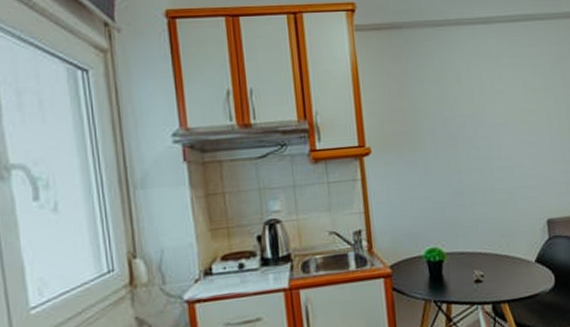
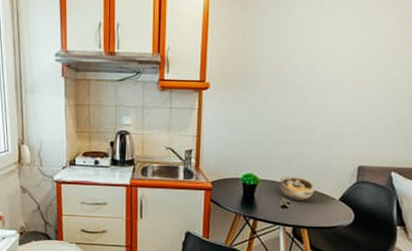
bowl: none [468,243,508,272] -> present [279,175,315,202]

